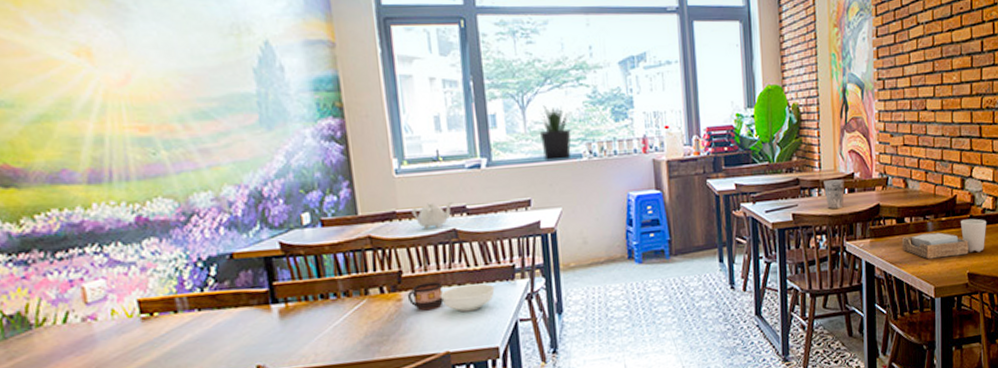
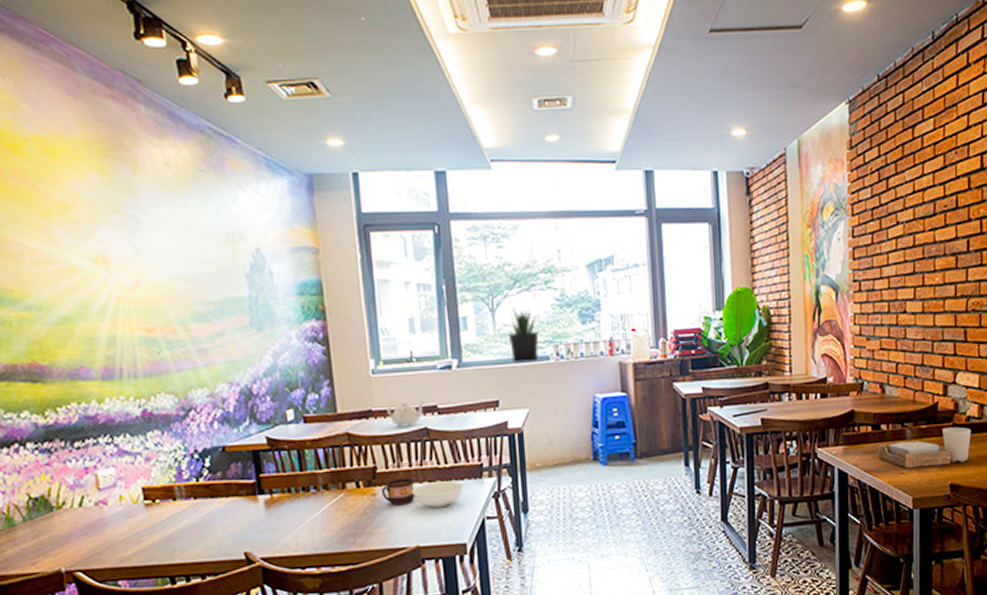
cup: present [824,179,845,210] -> none [794,384,816,415]

